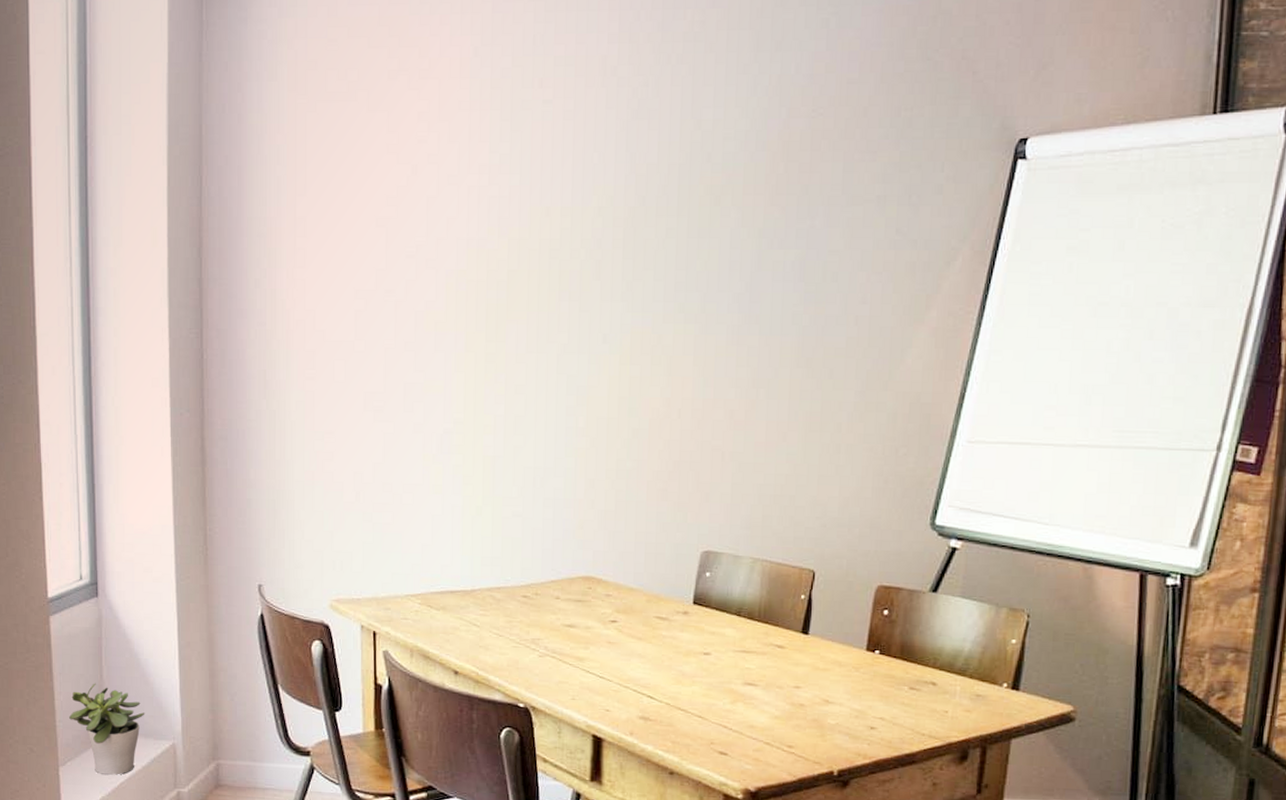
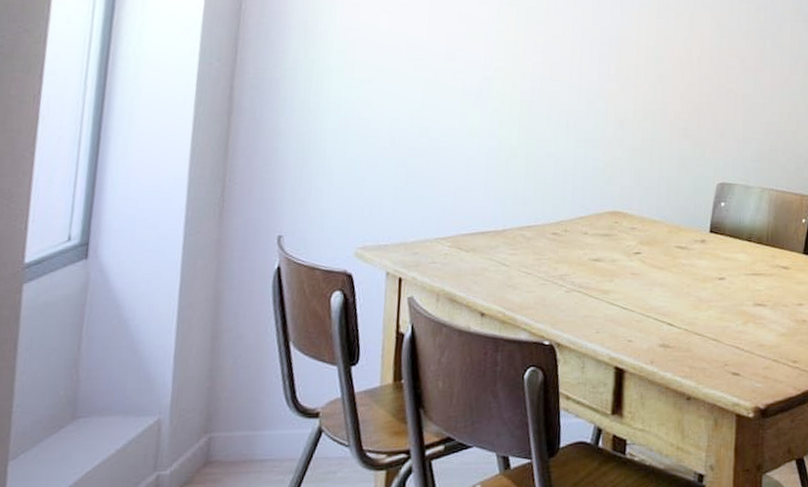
potted plant: present [69,683,145,776] -> none [30,357,129,466]

